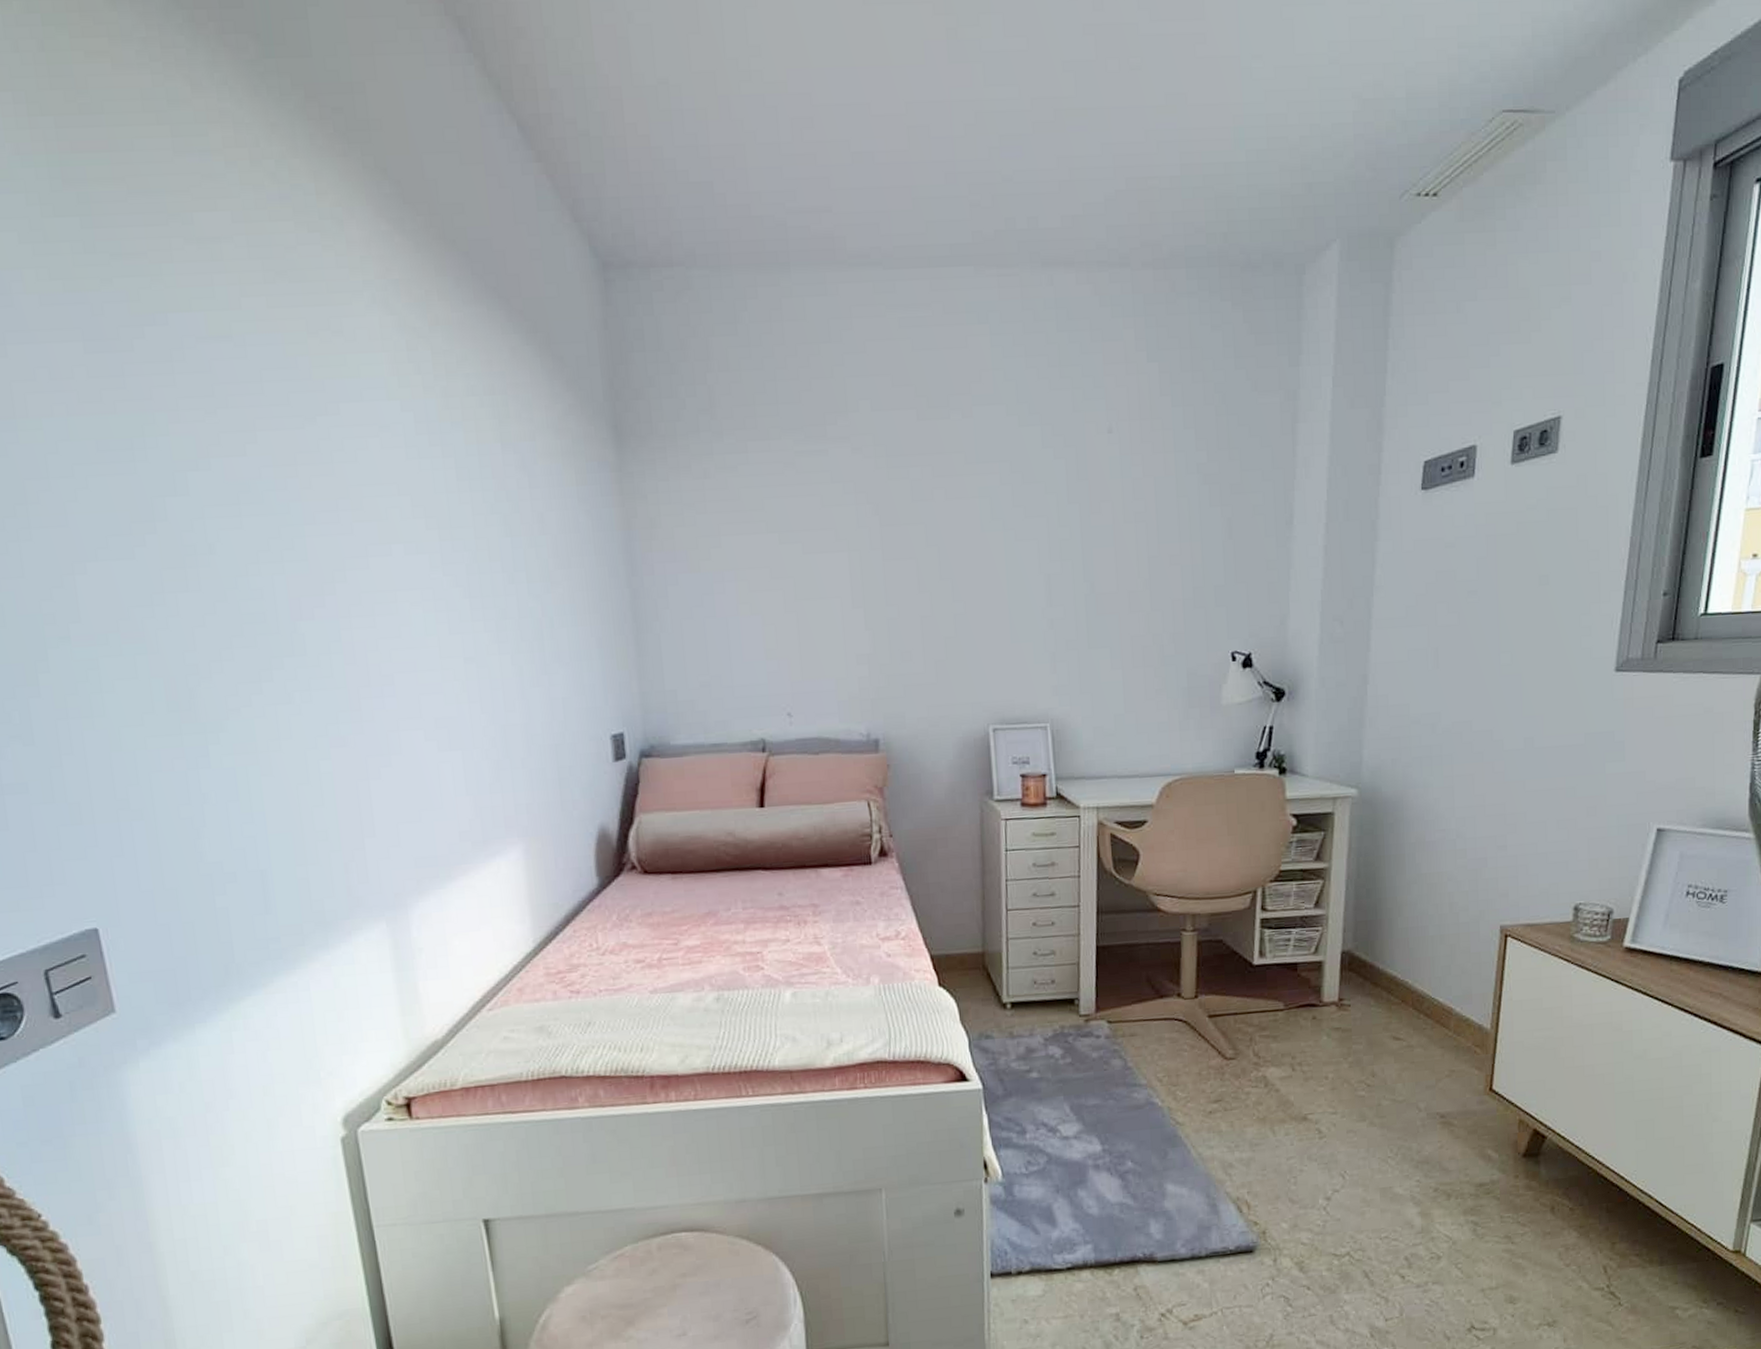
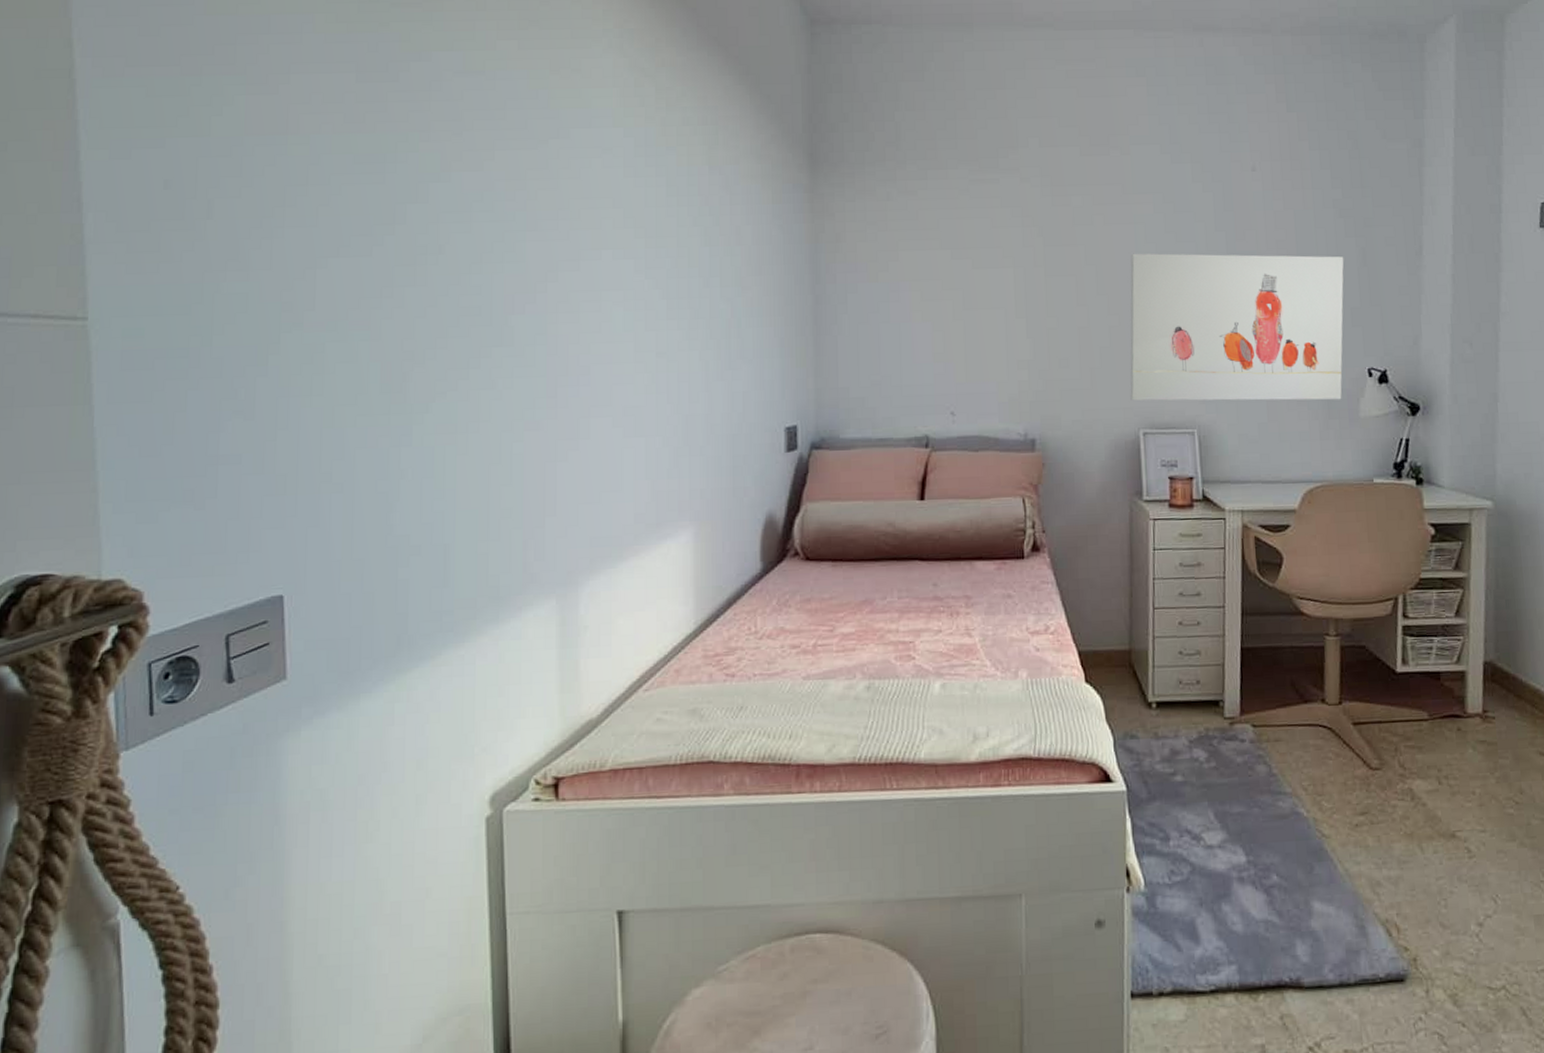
wall art: none [975,528,1208,695] -> present [1130,253,1344,401]

